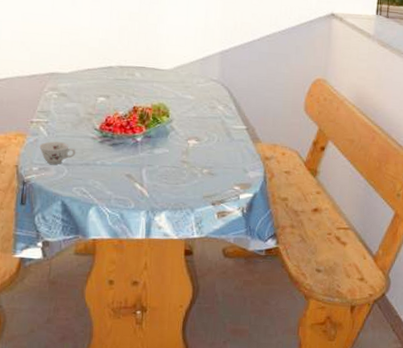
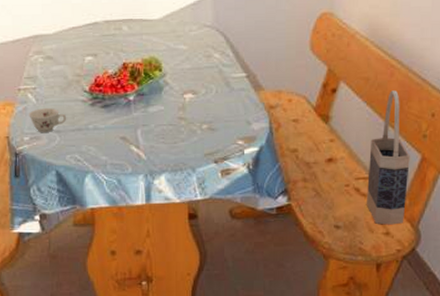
bag: none [345,153,385,272] -> present [366,90,410,225]

